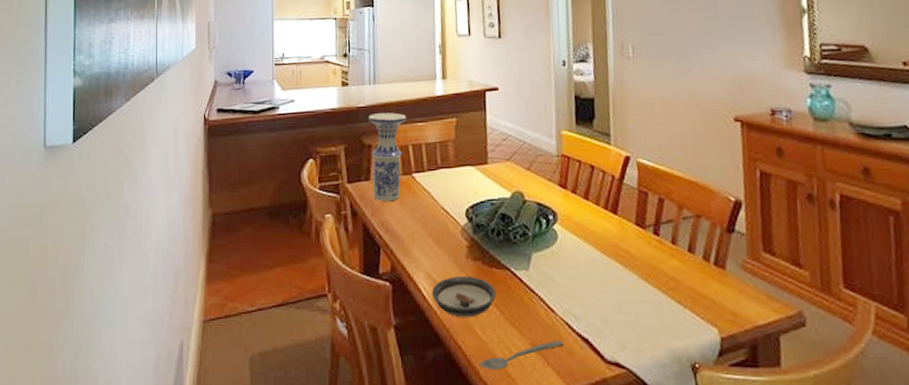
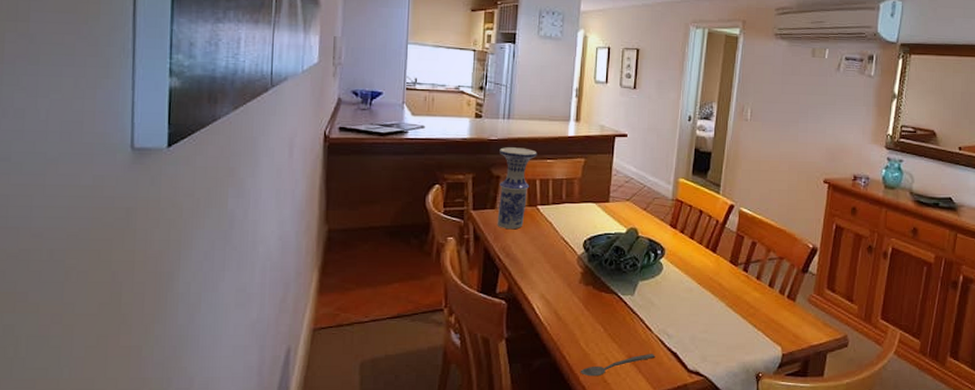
saucer: present [432,275,497,318] -> none [544,297,603,333]

